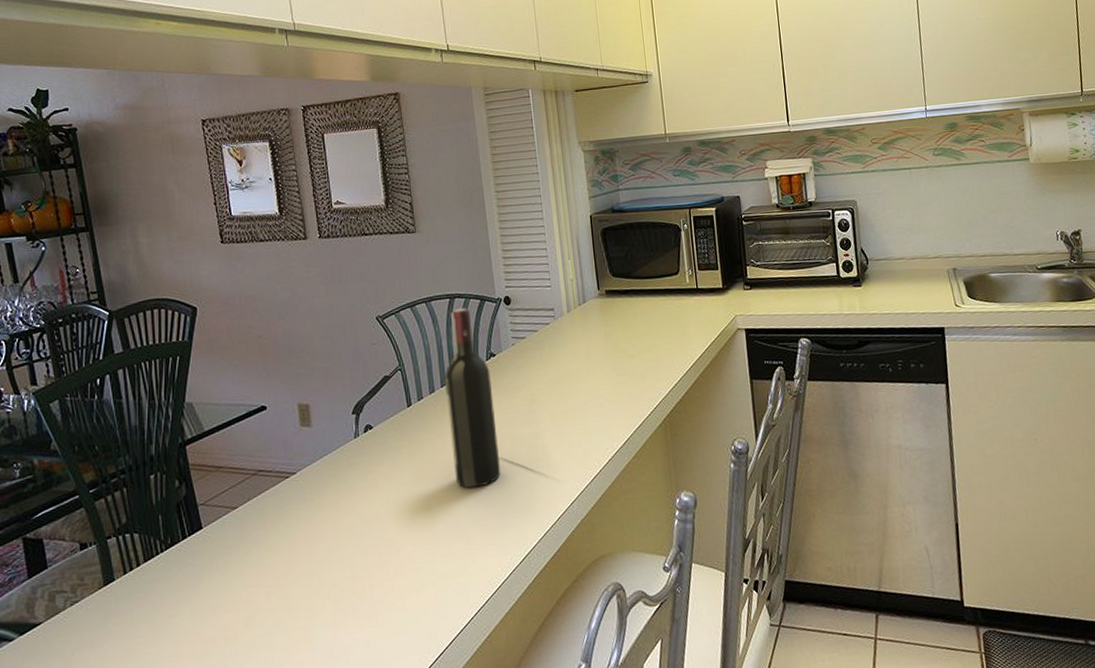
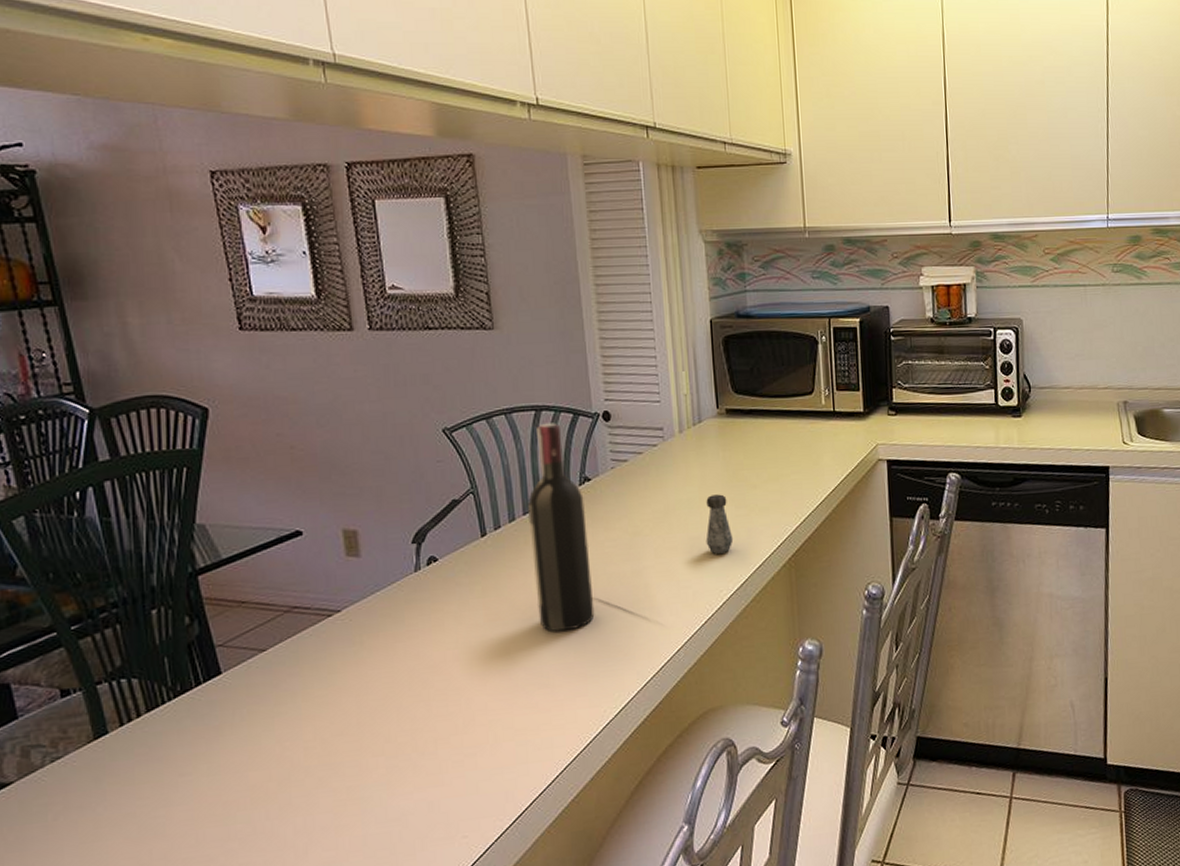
salt shaker: none [592,364,616,417] -> present [705,494,734,554]

